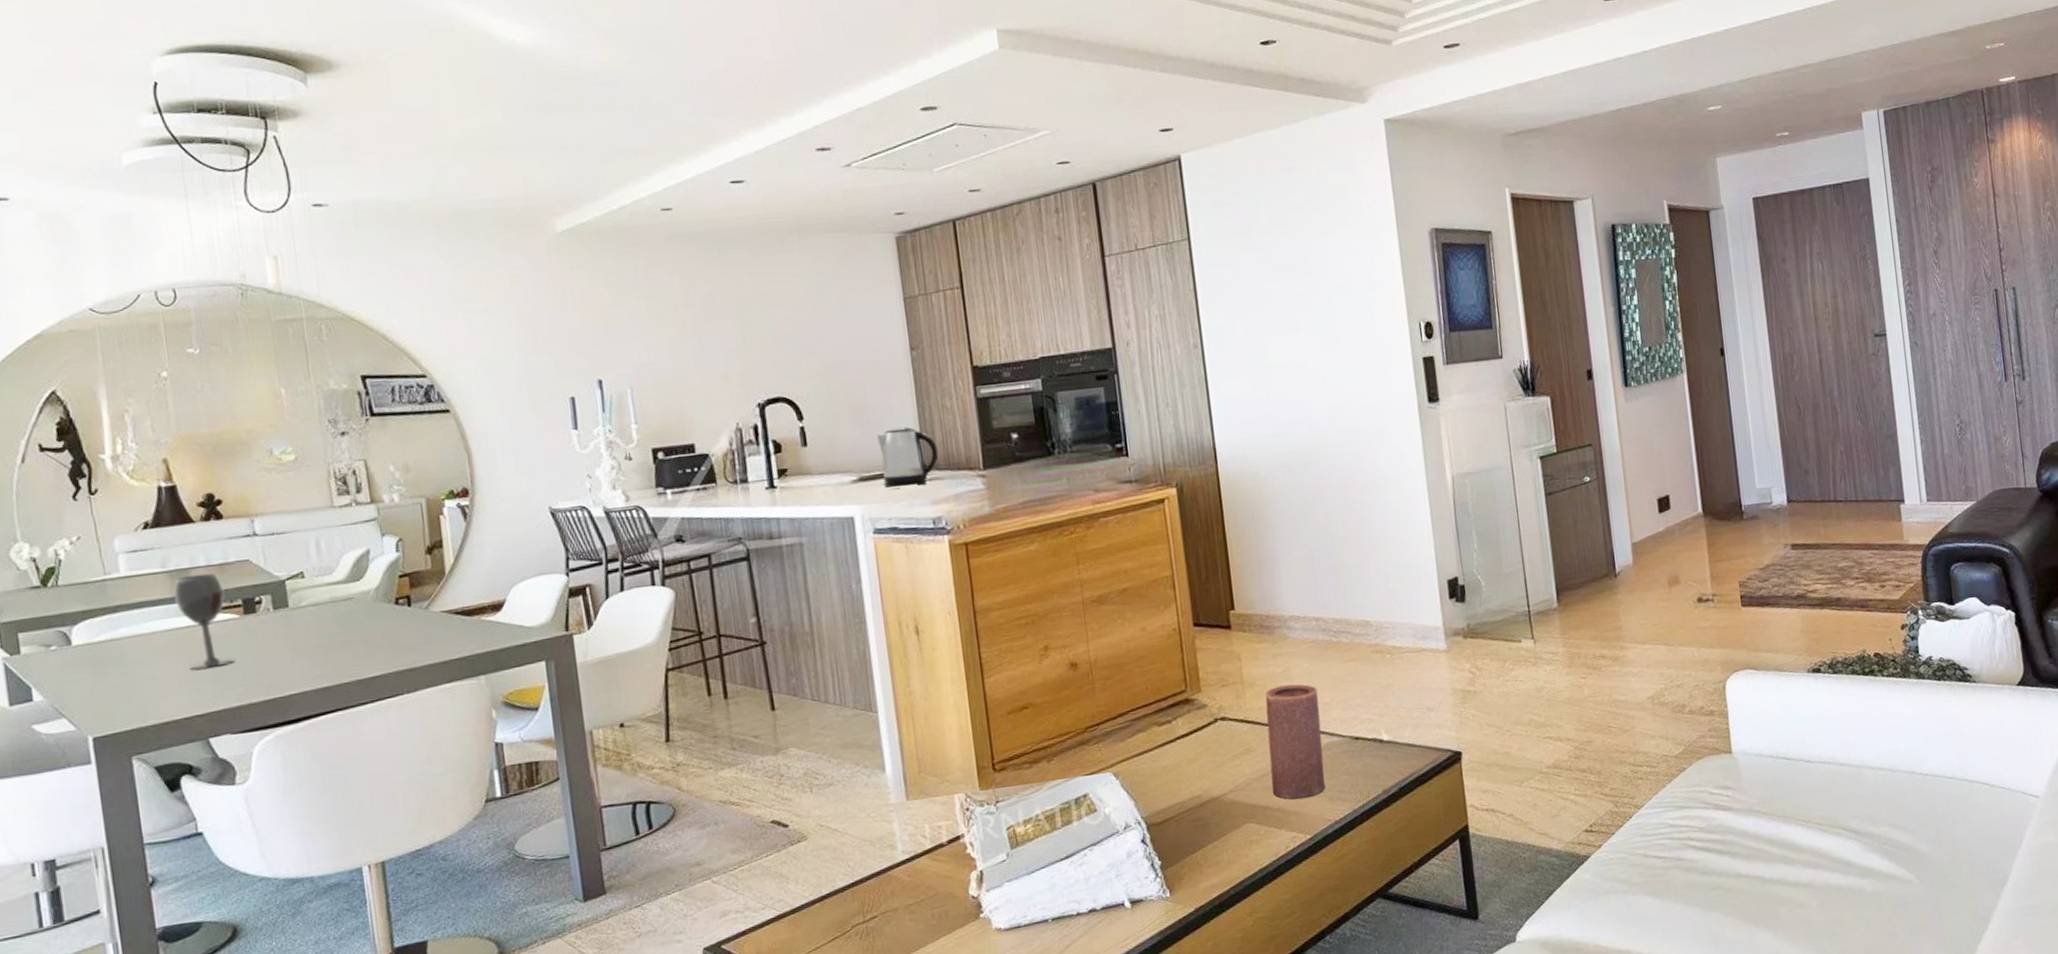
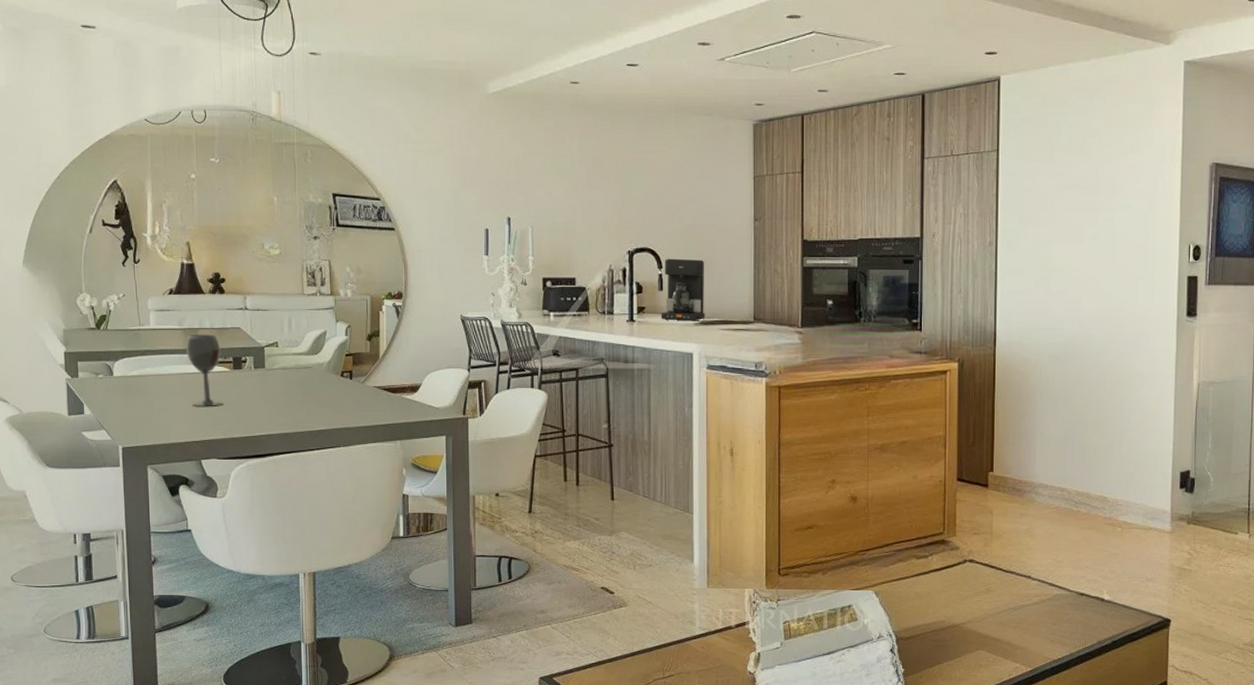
coffee maker: none [804,403,864,481] -> present [661,258,705,321]
kettle: present [877,426,939,490] -> none [719,284,766,335]
candle: present [1265,684,1325,800] -> none [1004,541,1054,638]

